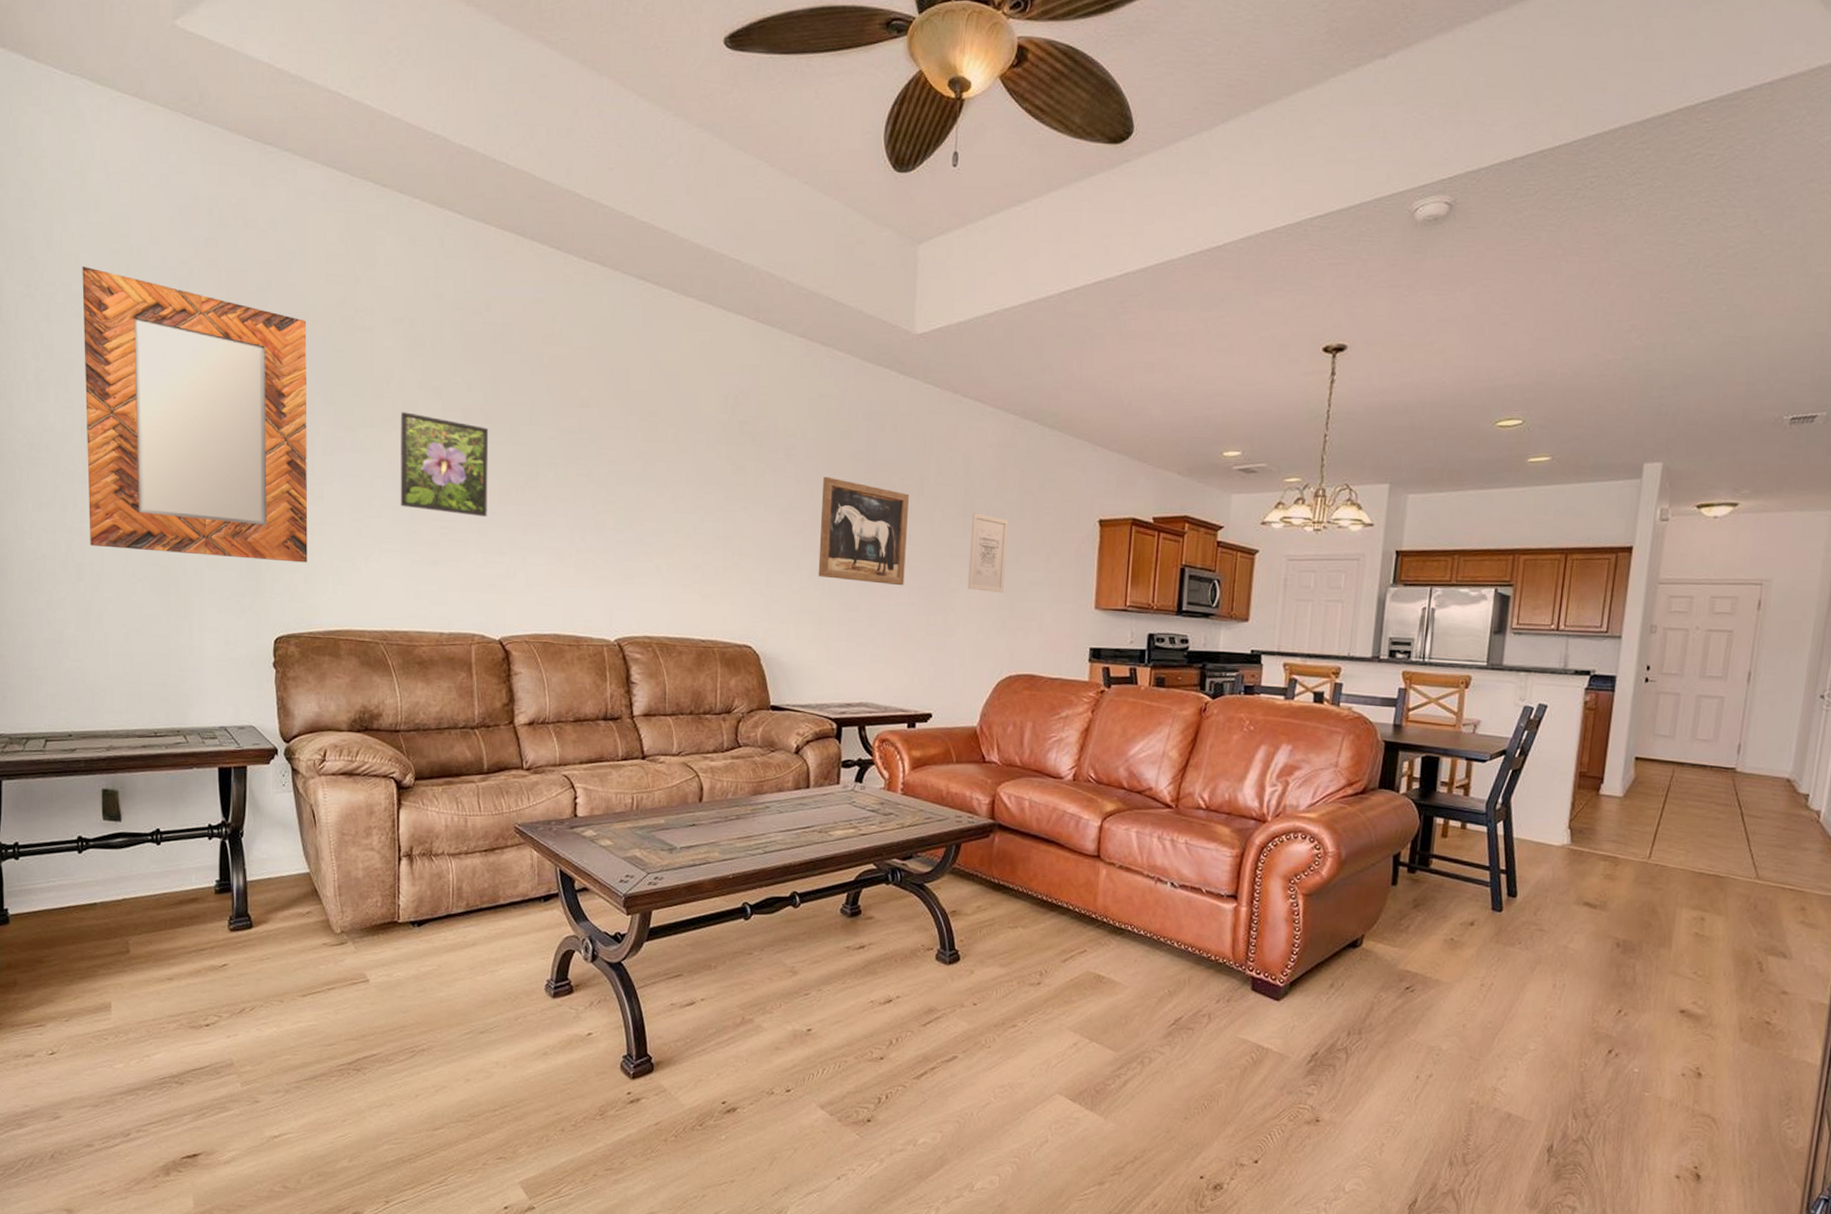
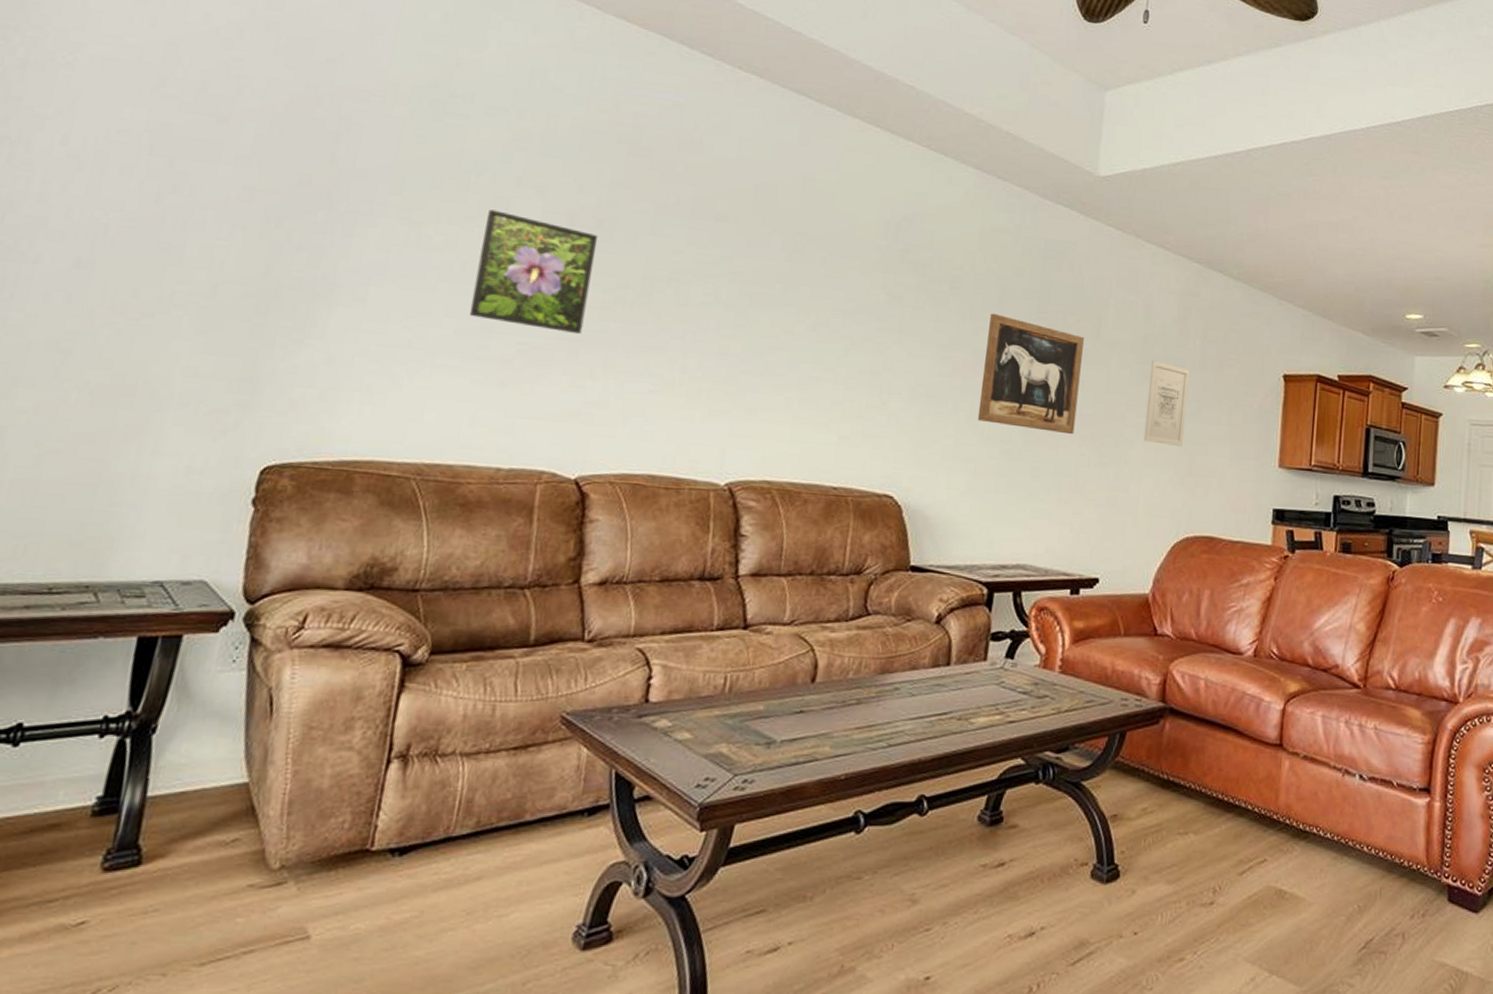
home mirror: present [82,267,308,563] -> none [11,13,383,376]

